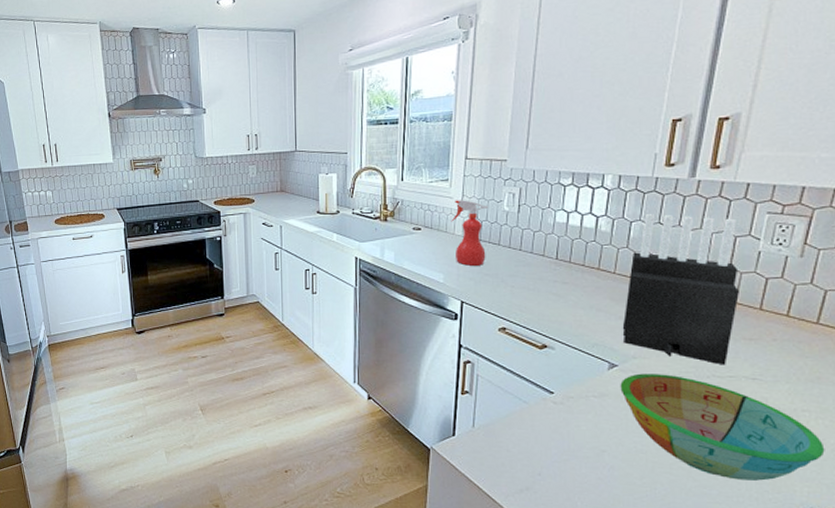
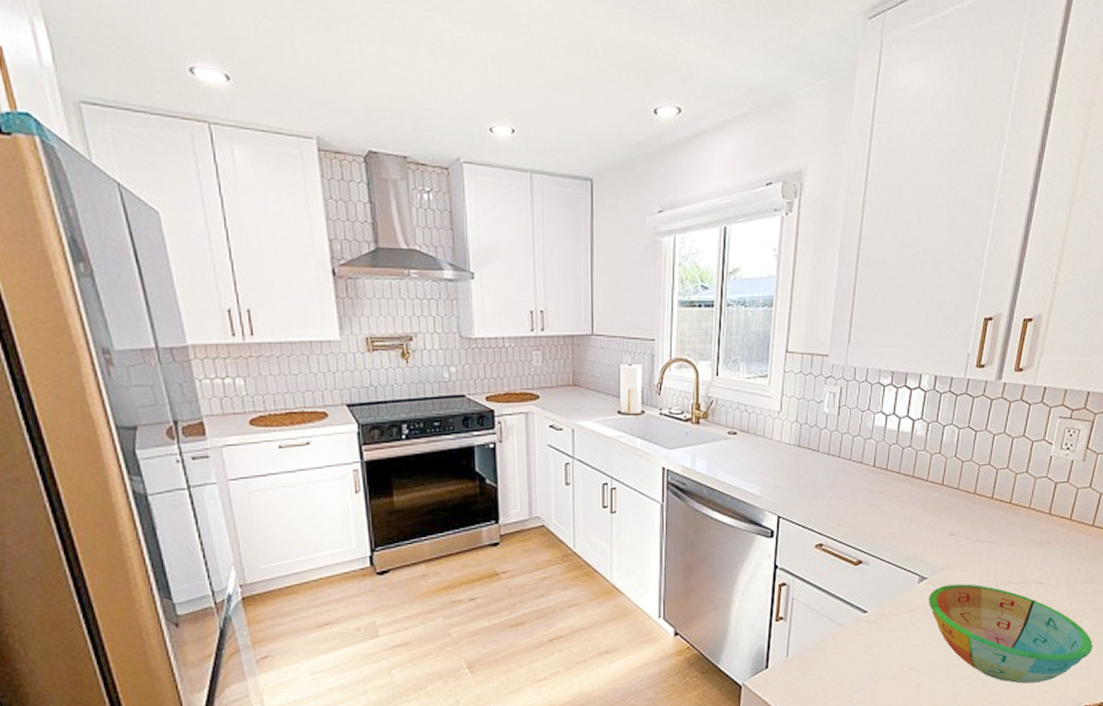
spray bottle: present [451,200,489,266] -> none [769,400,809,475]
knife block: present [622,214,739,365] -> none [932,418,1034,572]

